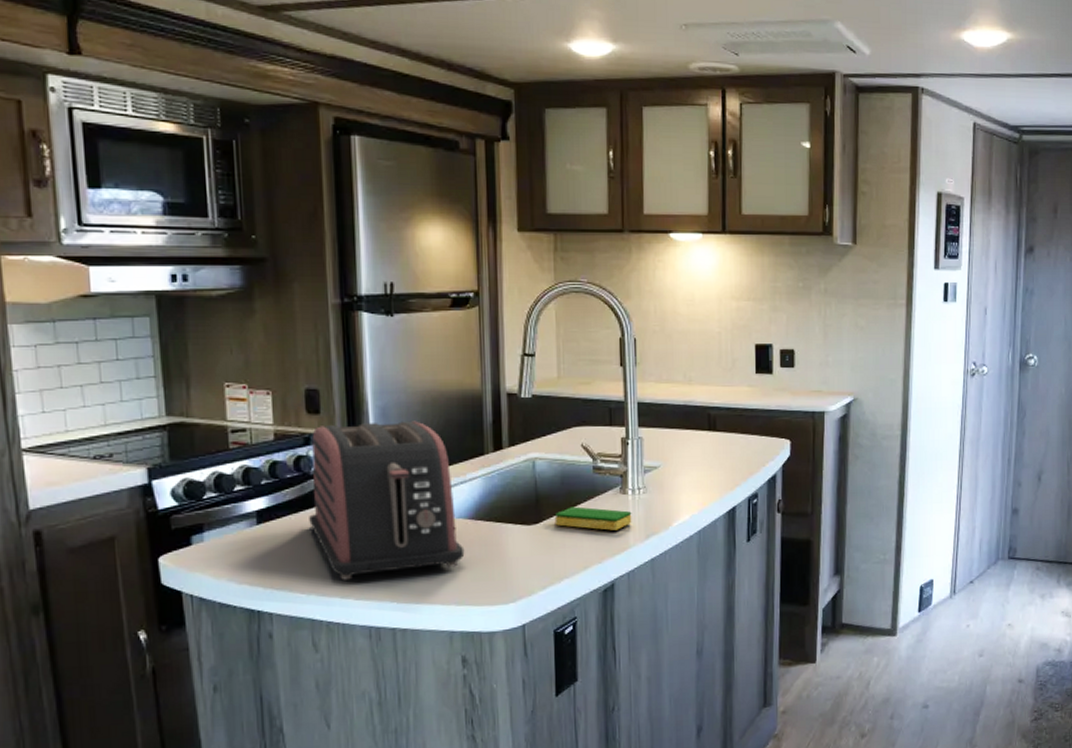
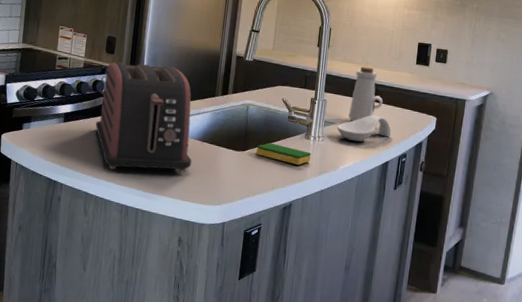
spoon rest: none [661,449,734,488] -> present [336,115,391,142]
bottle: none [675,386,718,461] -> present [348,67,383,122]

